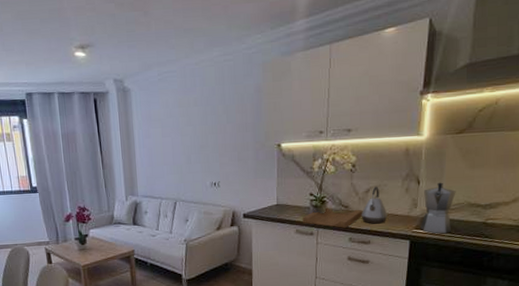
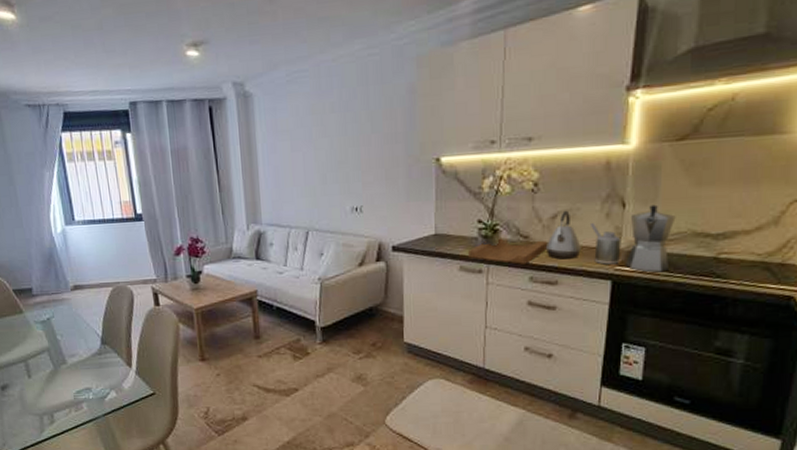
soap dispenser: none [395,196,417,228] -> present [591,223,621,265]

